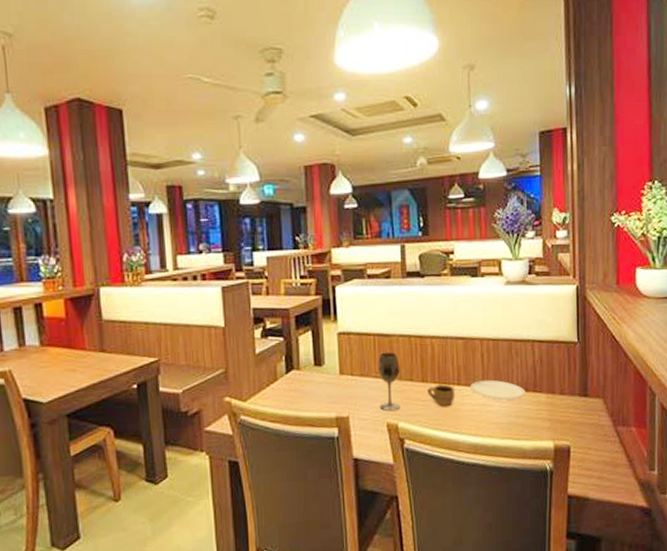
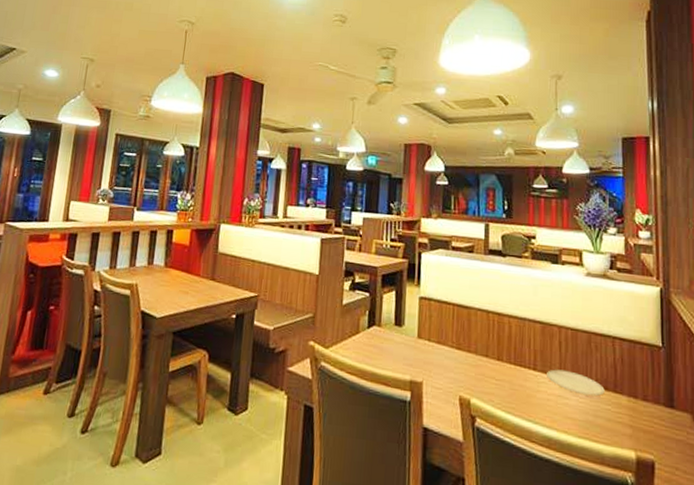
wine glass: present [378,352,401,412] -> none [453,323,476,386]
cup: present [427,384,455,407] -> none [502,366,531,392]

